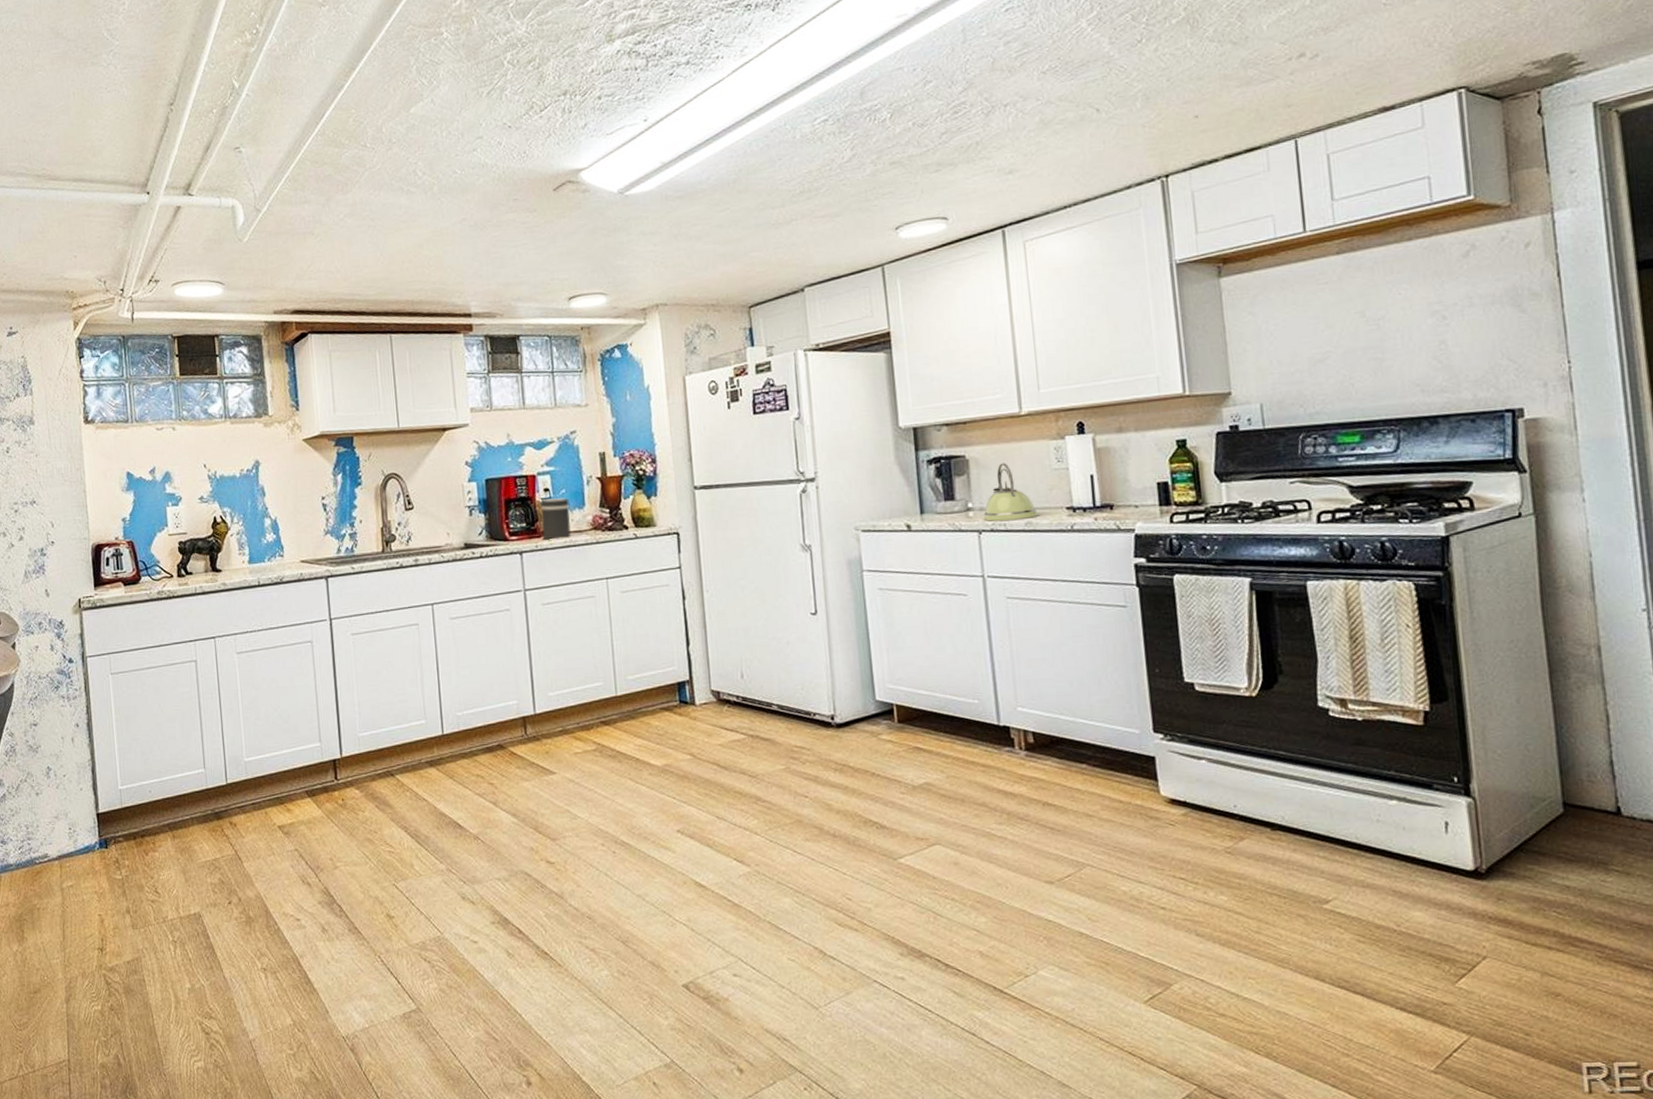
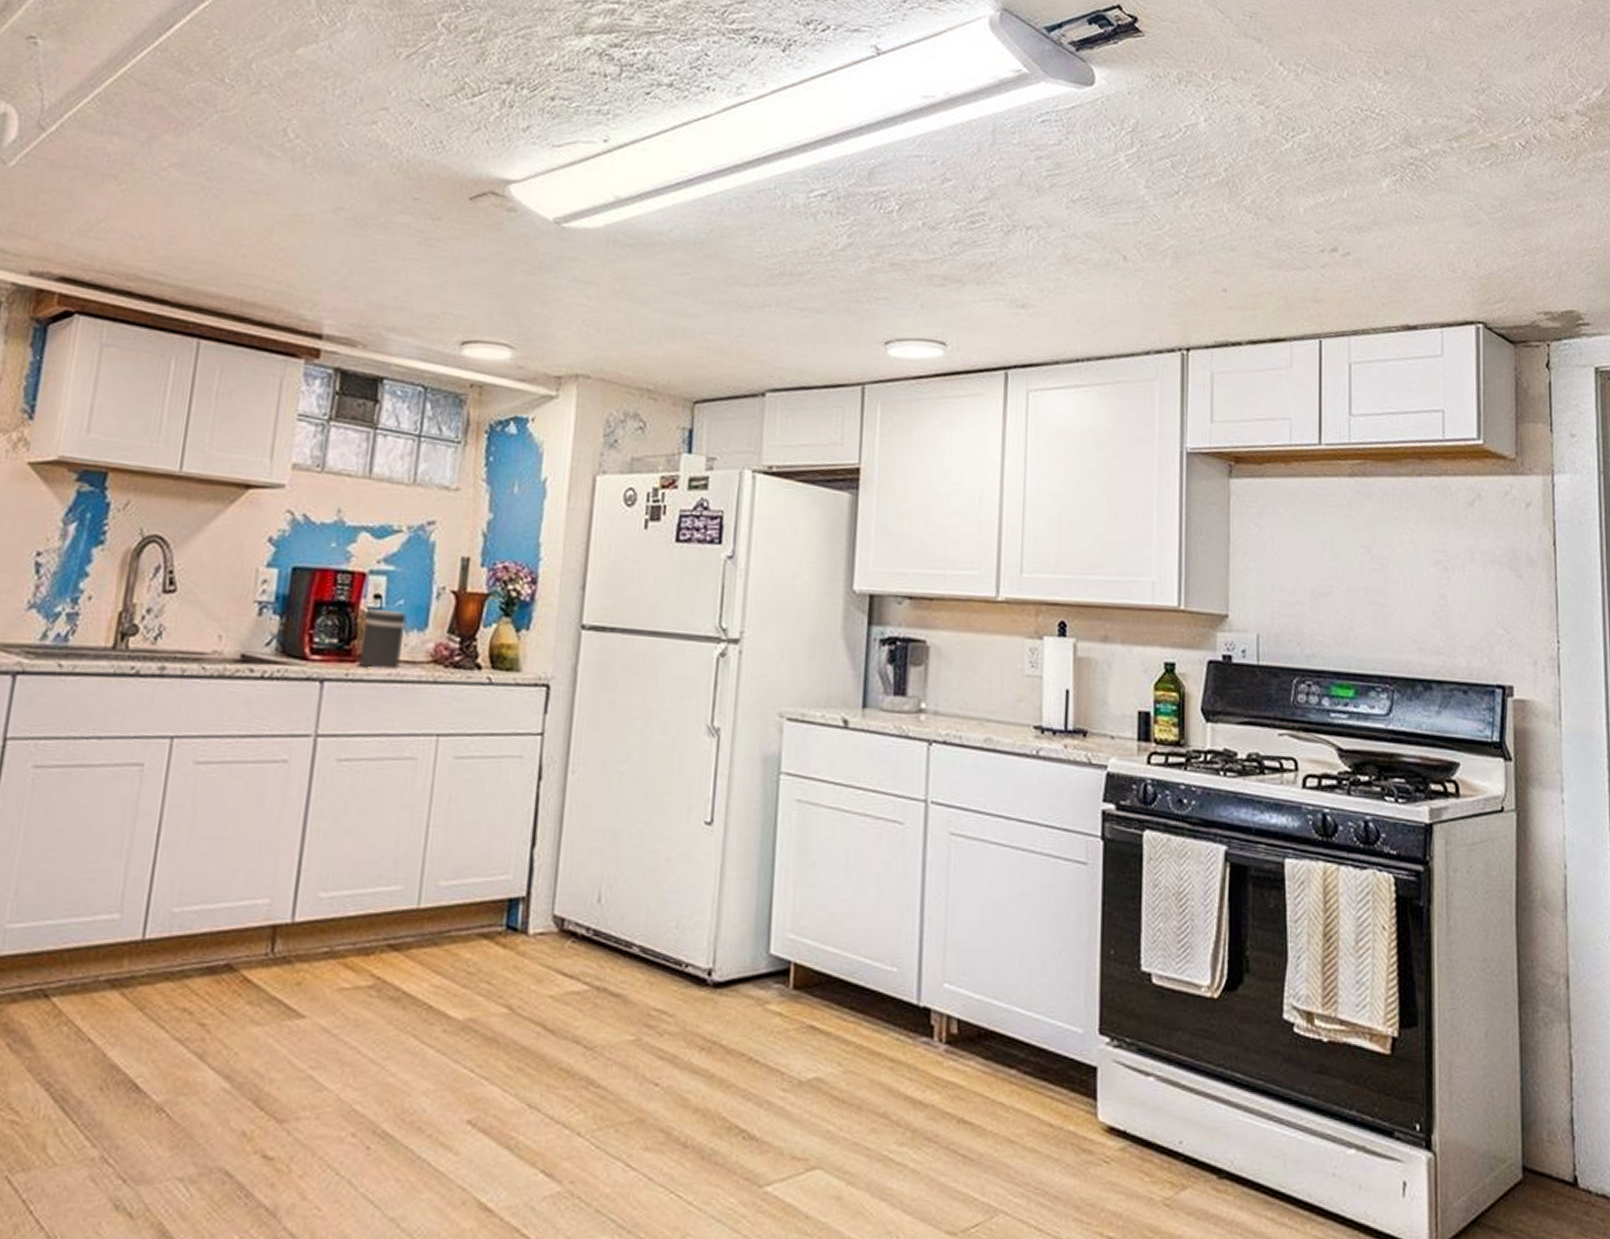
kettle: present [983,463,1038,523] -> none [936,658,1000,735]

